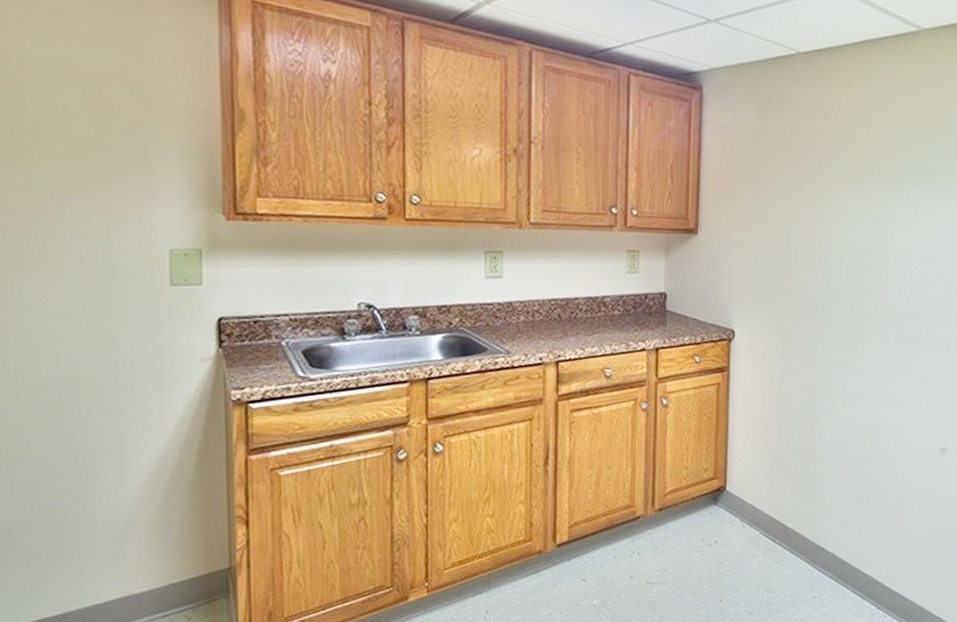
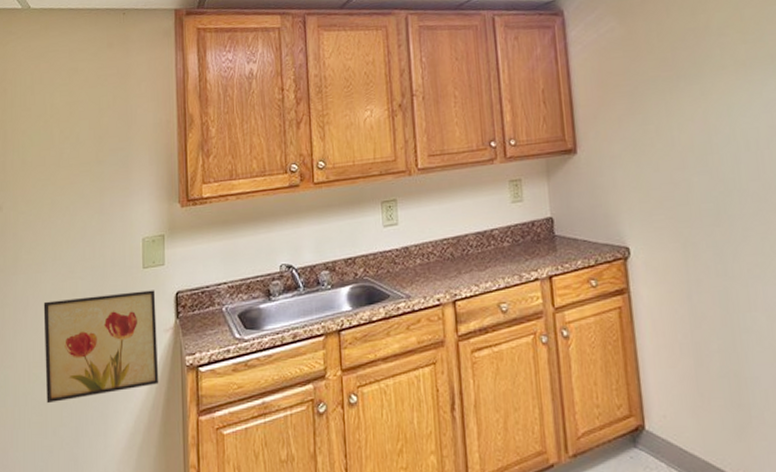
wall art: none [17,308,194,430] -> present [43,290,159,404]

